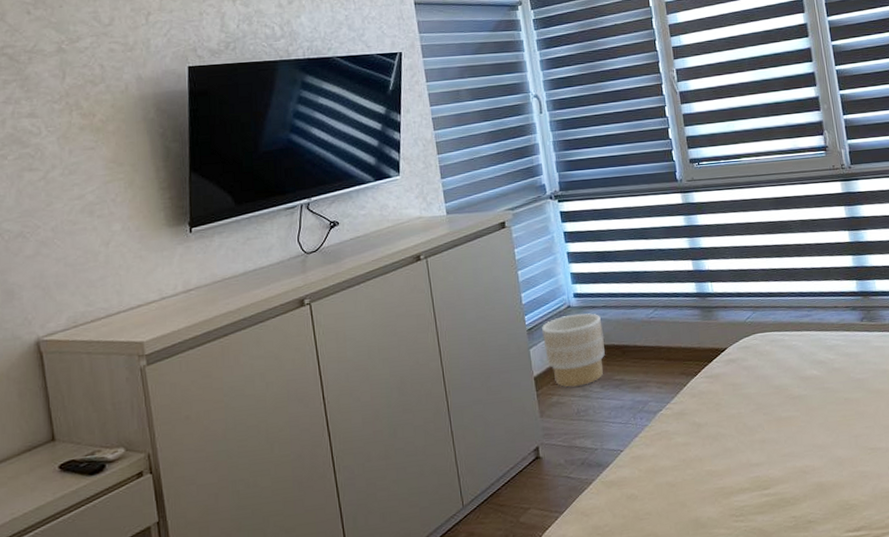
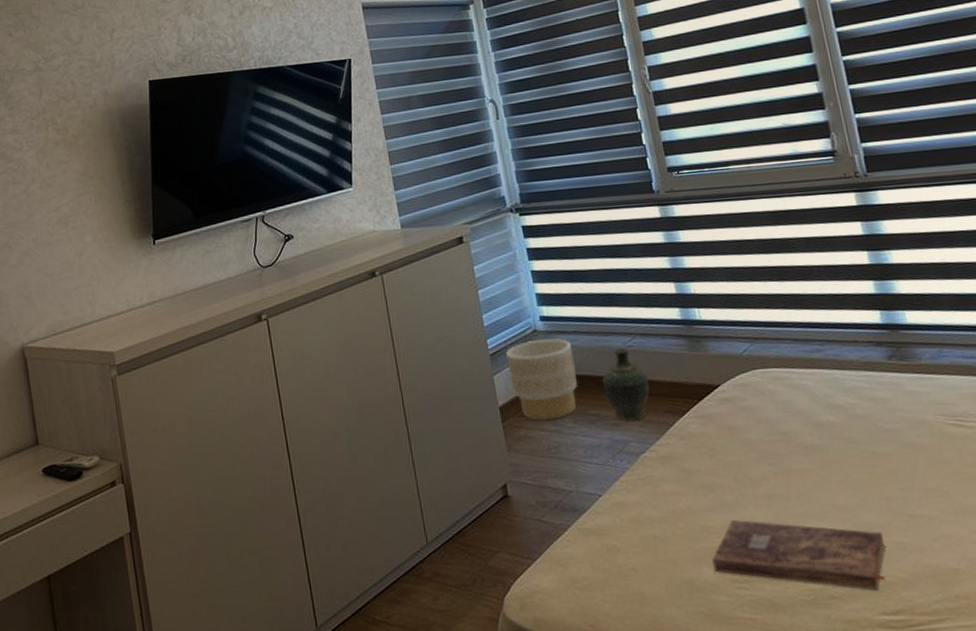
ceramic jug: none [627,319,668,383] -> present [602,347,650,420]
bible: none [715,462,852,513] -> present [712,519,885,591]

